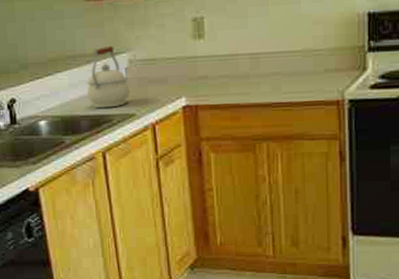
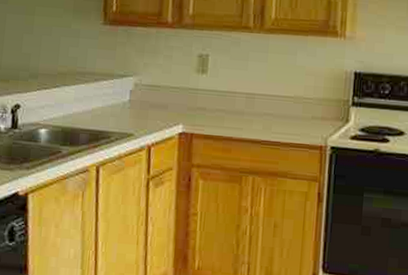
kettle: present [87,45,130,109] -> none [90,67,132,126]

